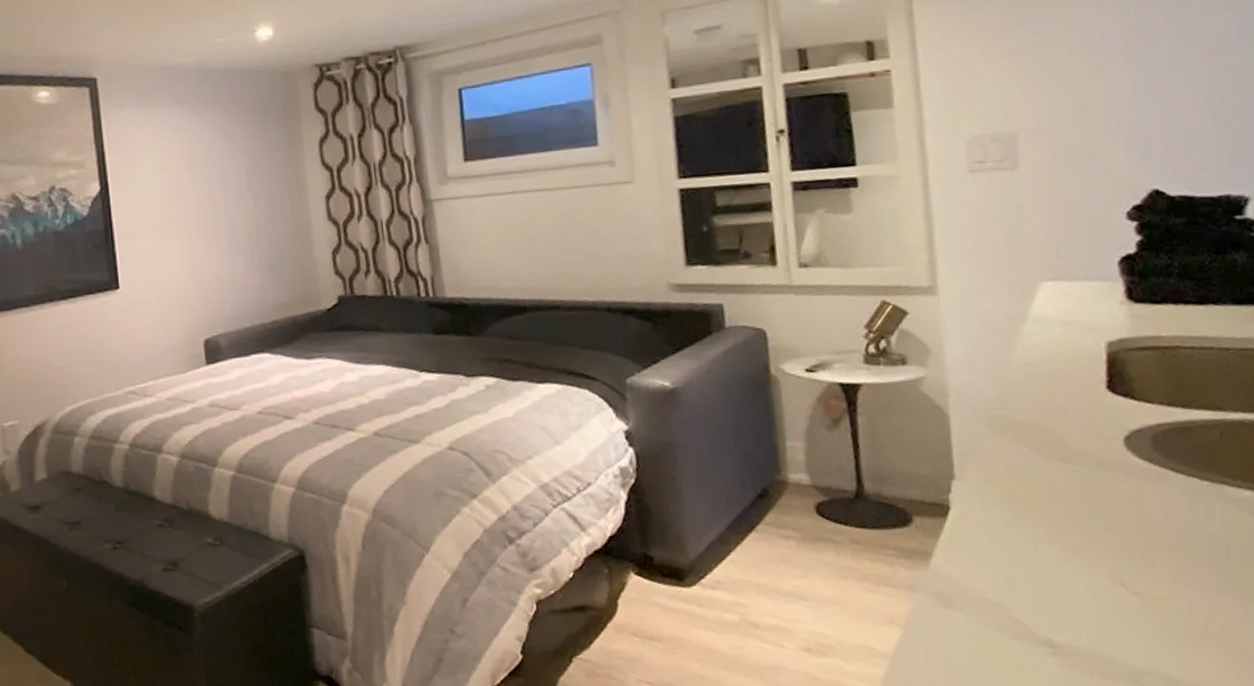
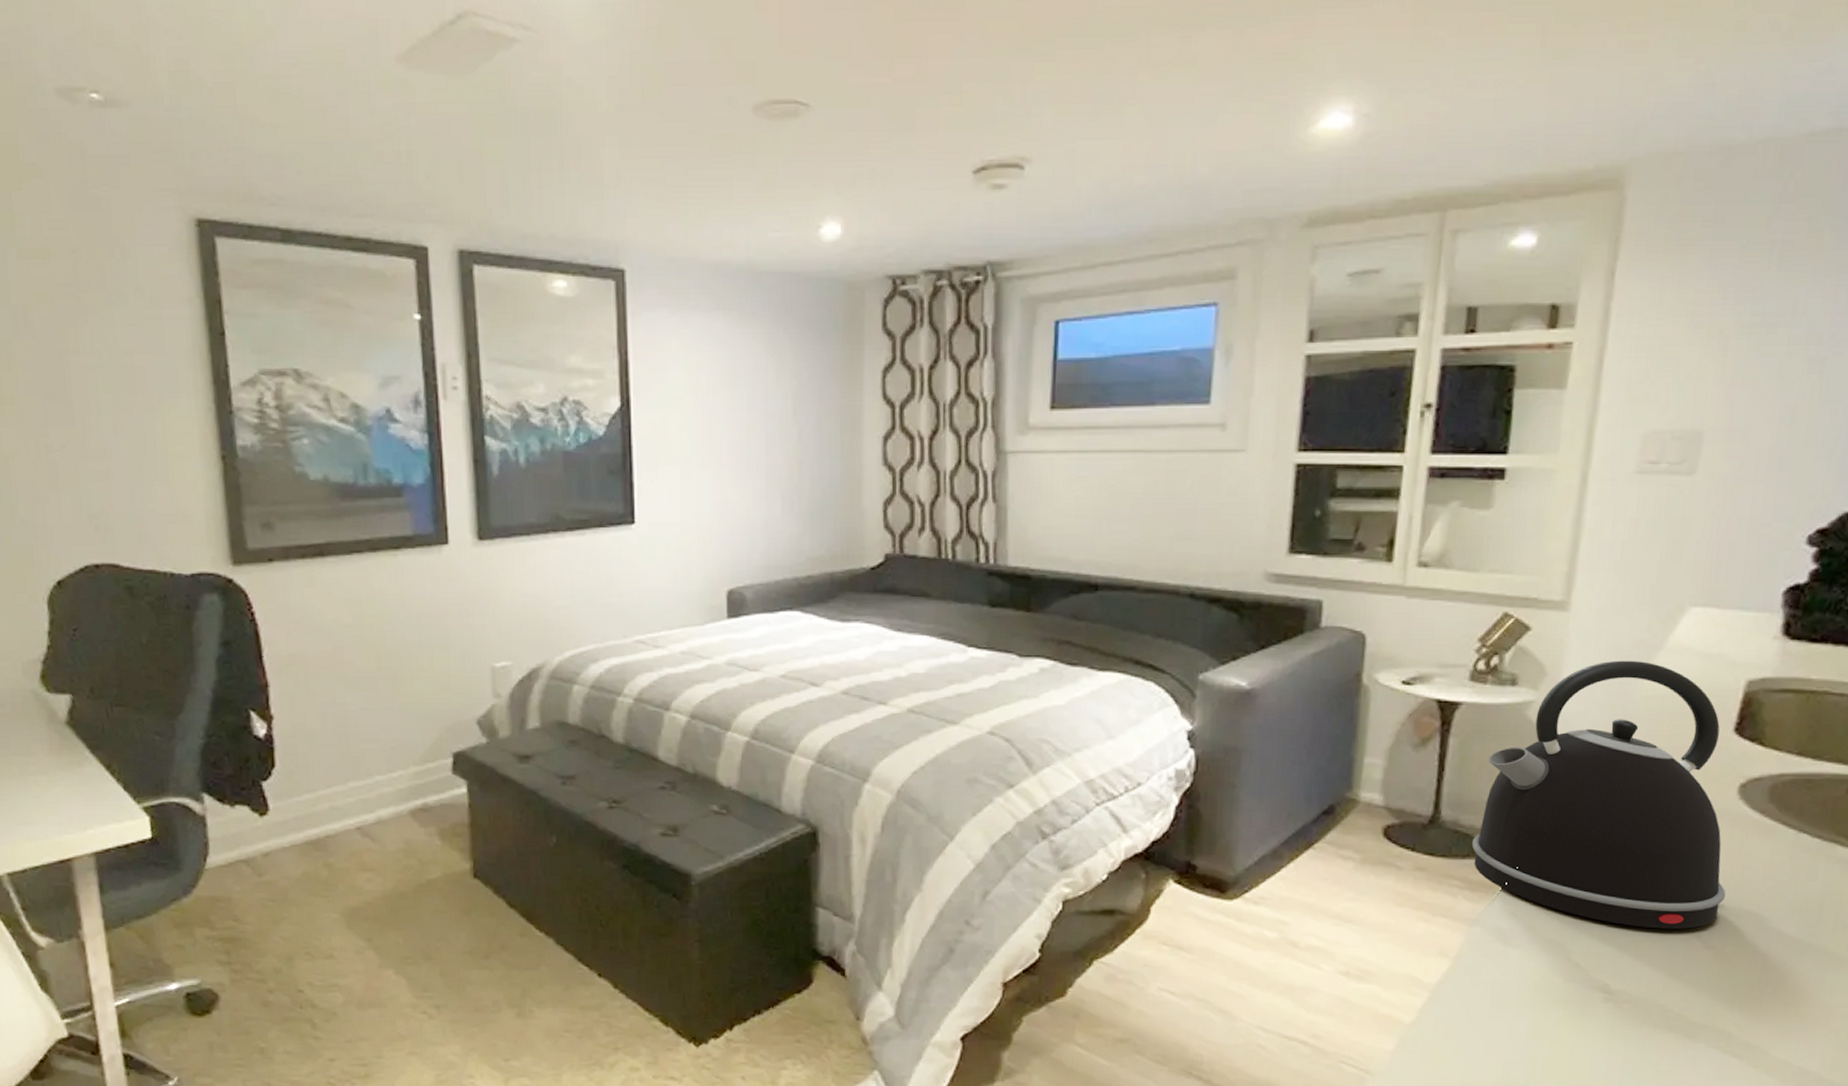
kettle: none [896,333,1138,580] -> present [1471,660,1726,929]

